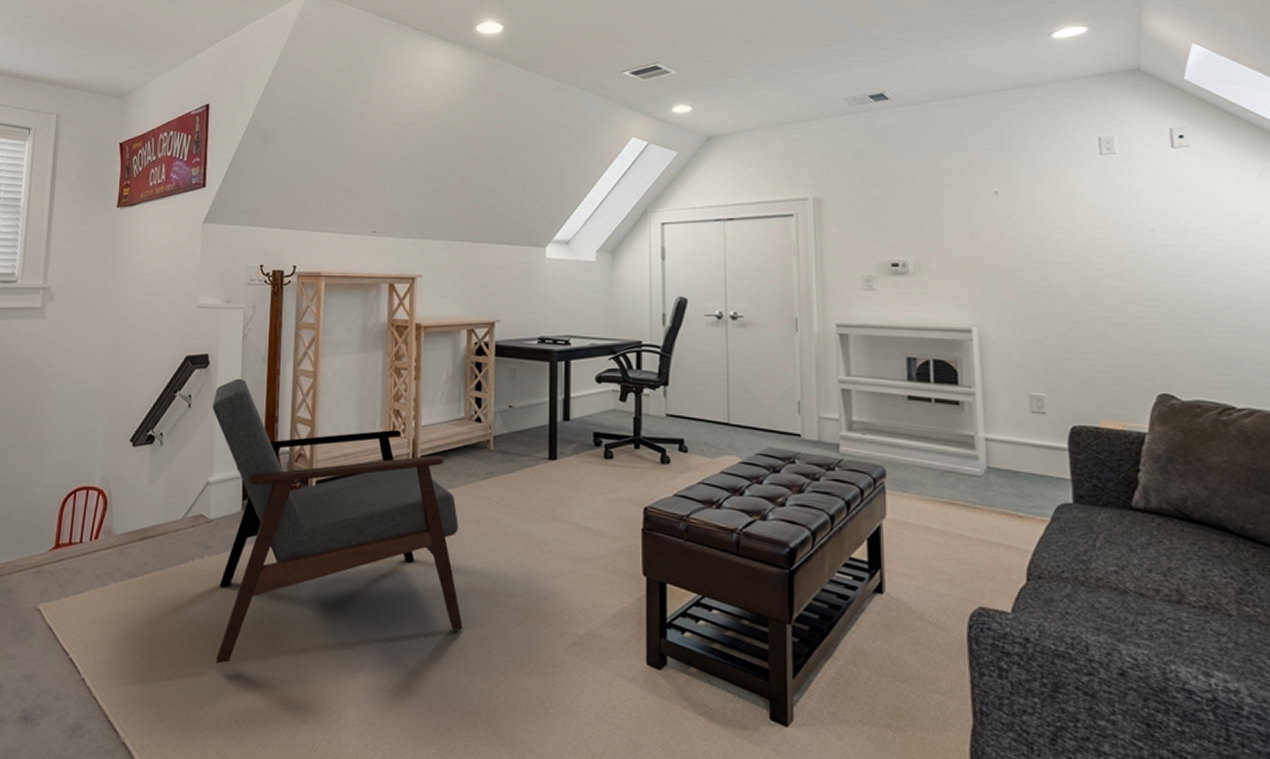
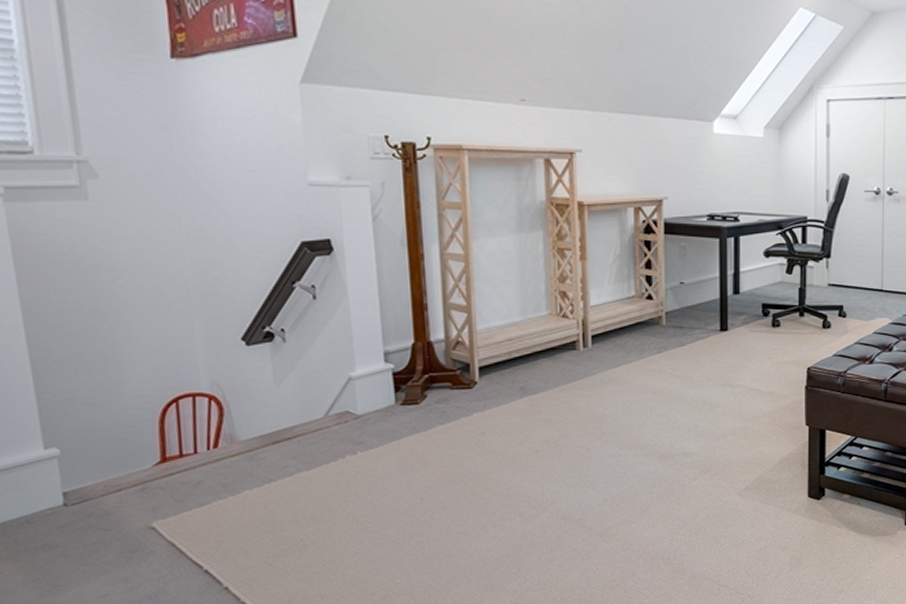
armchair: present [212,378,463,664] -> none [343,264,643,552]

